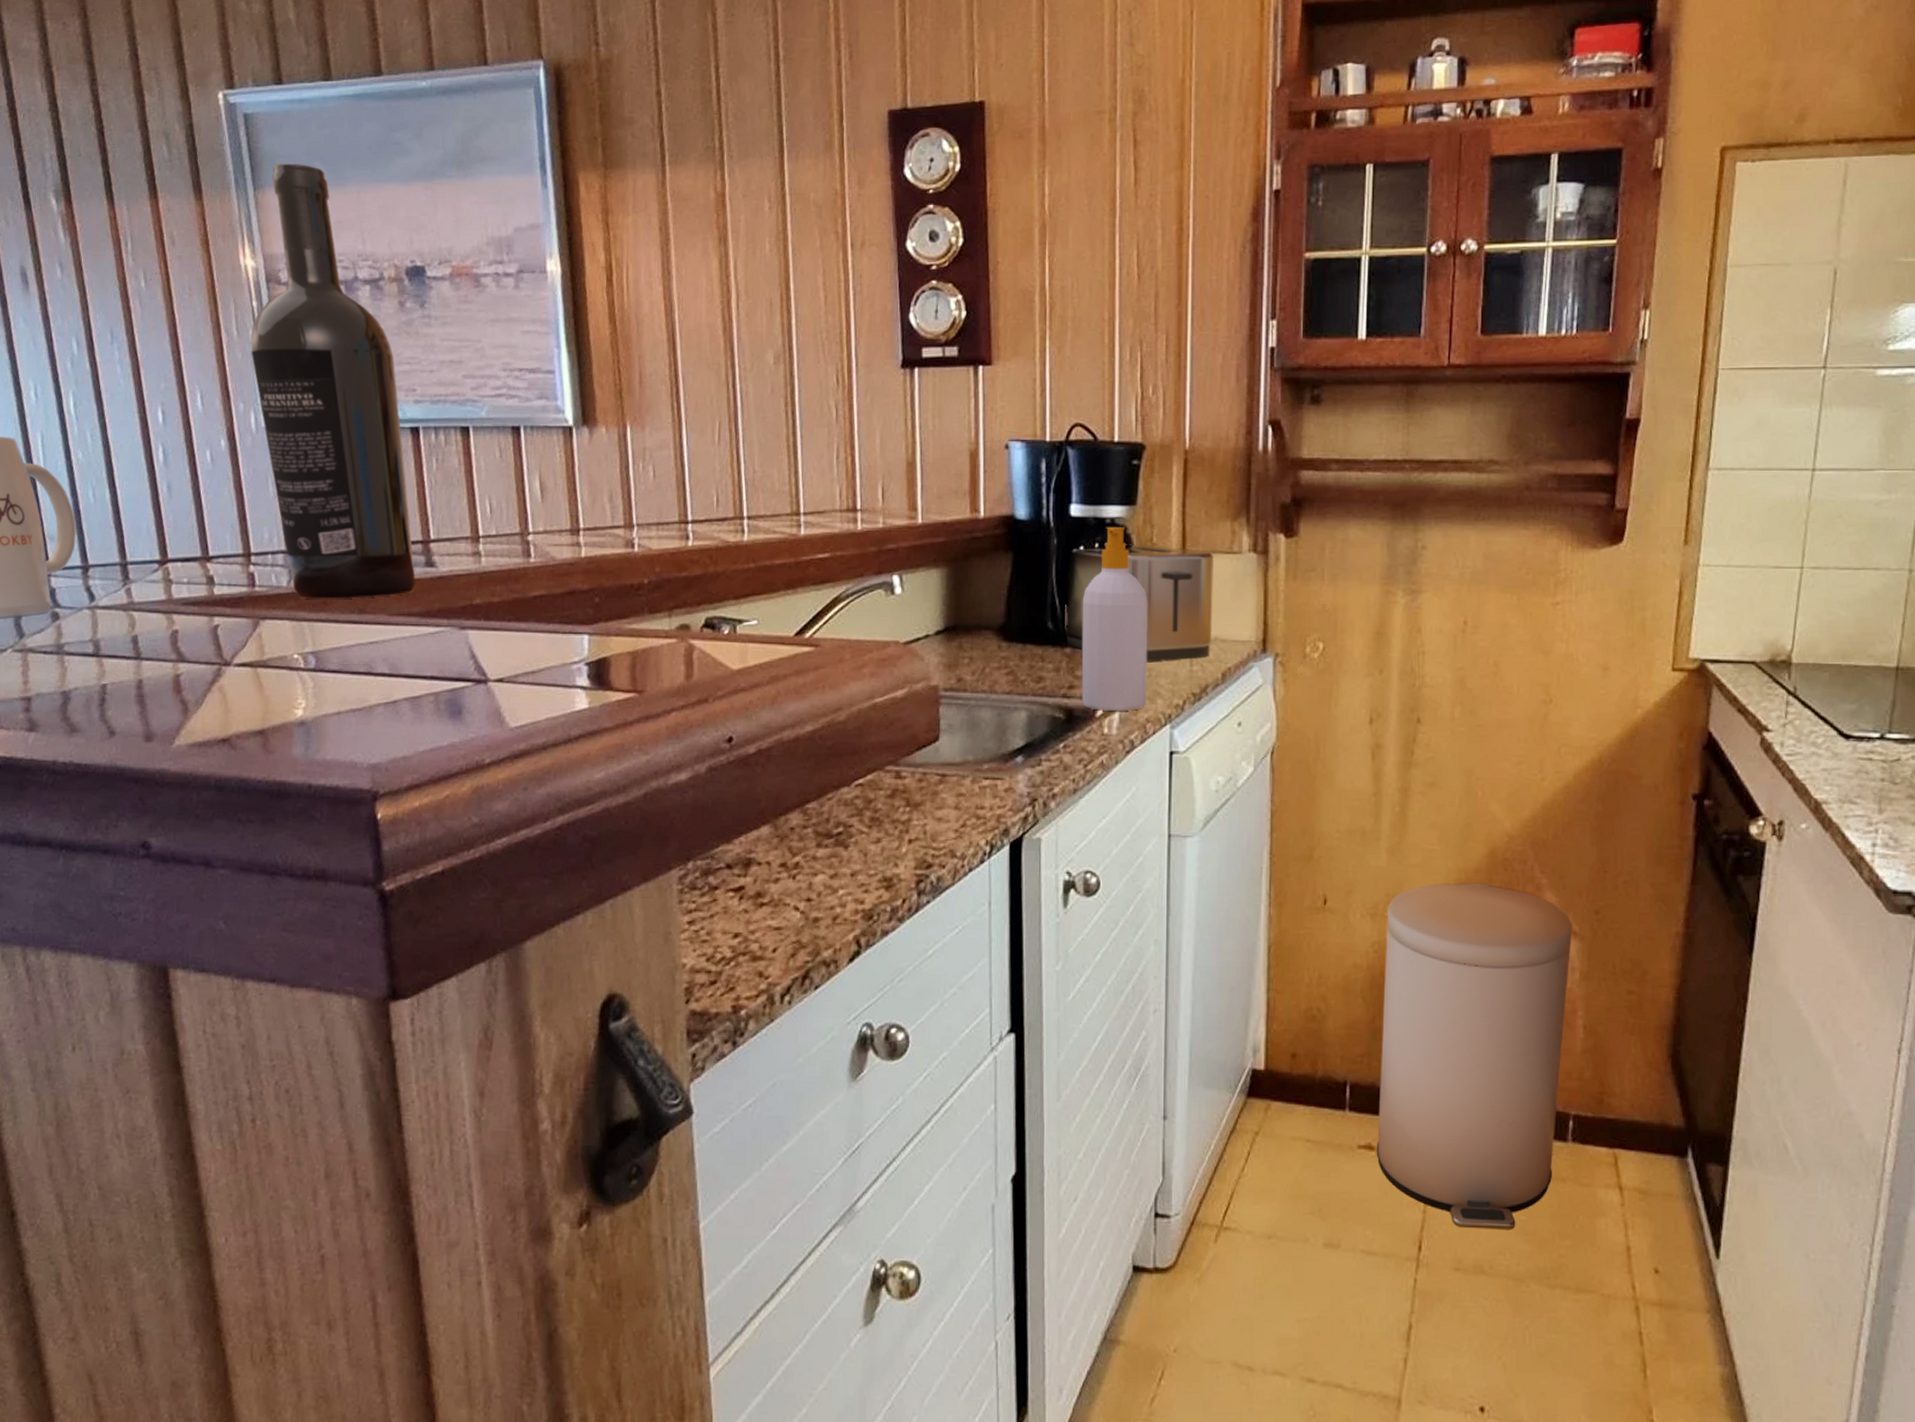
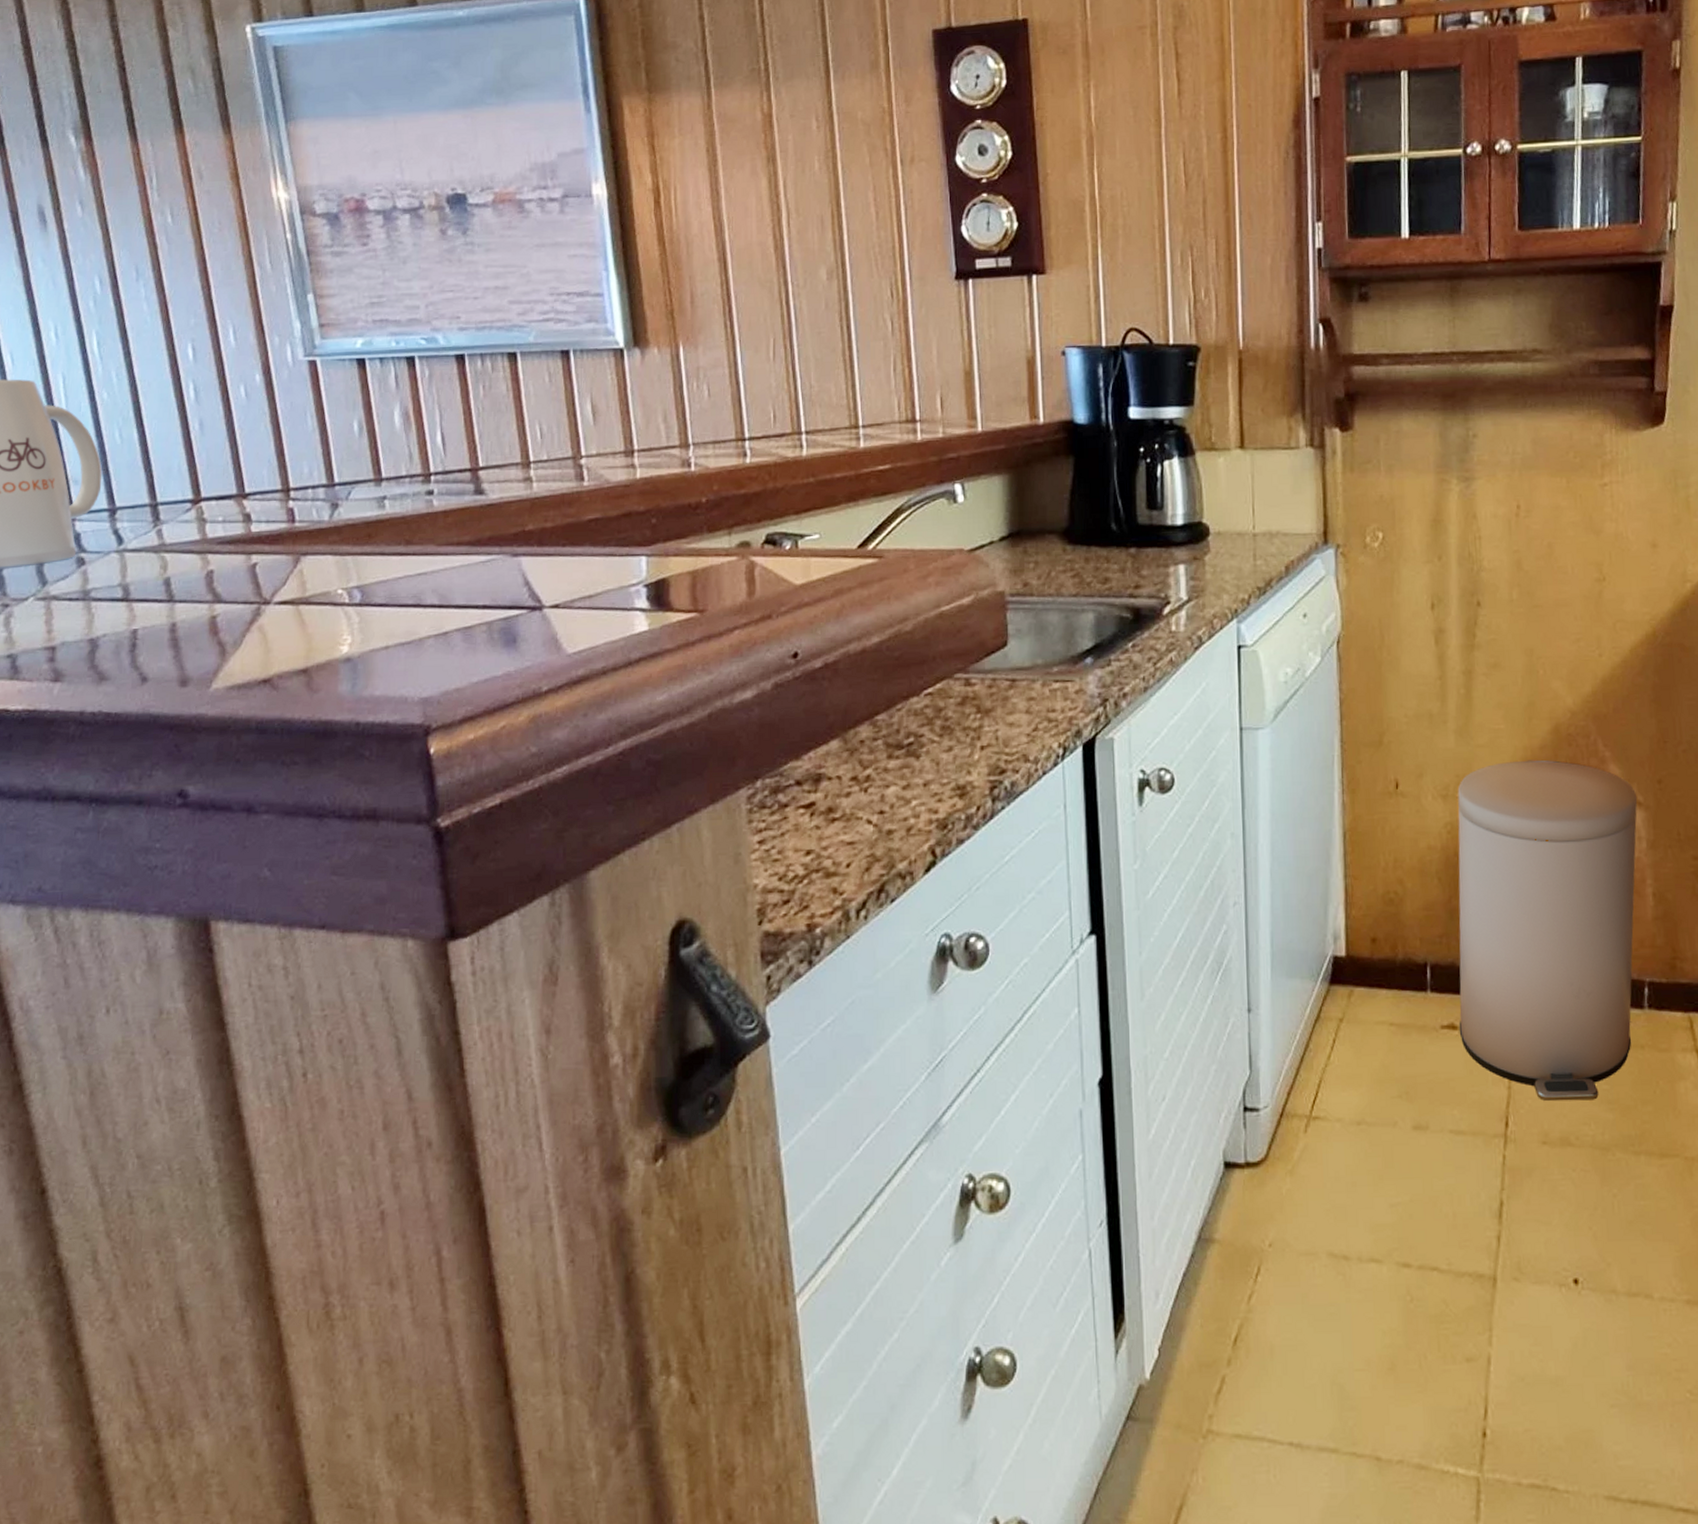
wine bottle: present [250,163,416,599] -> none [284,94,465,532]
toaster: present [1065,545,1213,661] -> none [1128,444,1274,558]
soap bottle: present [1081,526,1148,711] -> none [1144,427,1213,609]

